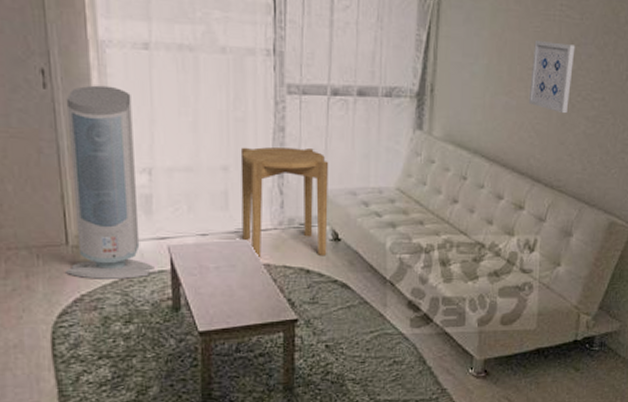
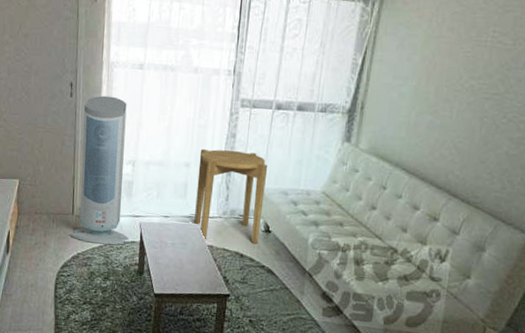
wall art: present [528,41,575,114] -> none [452,65,505,134]

